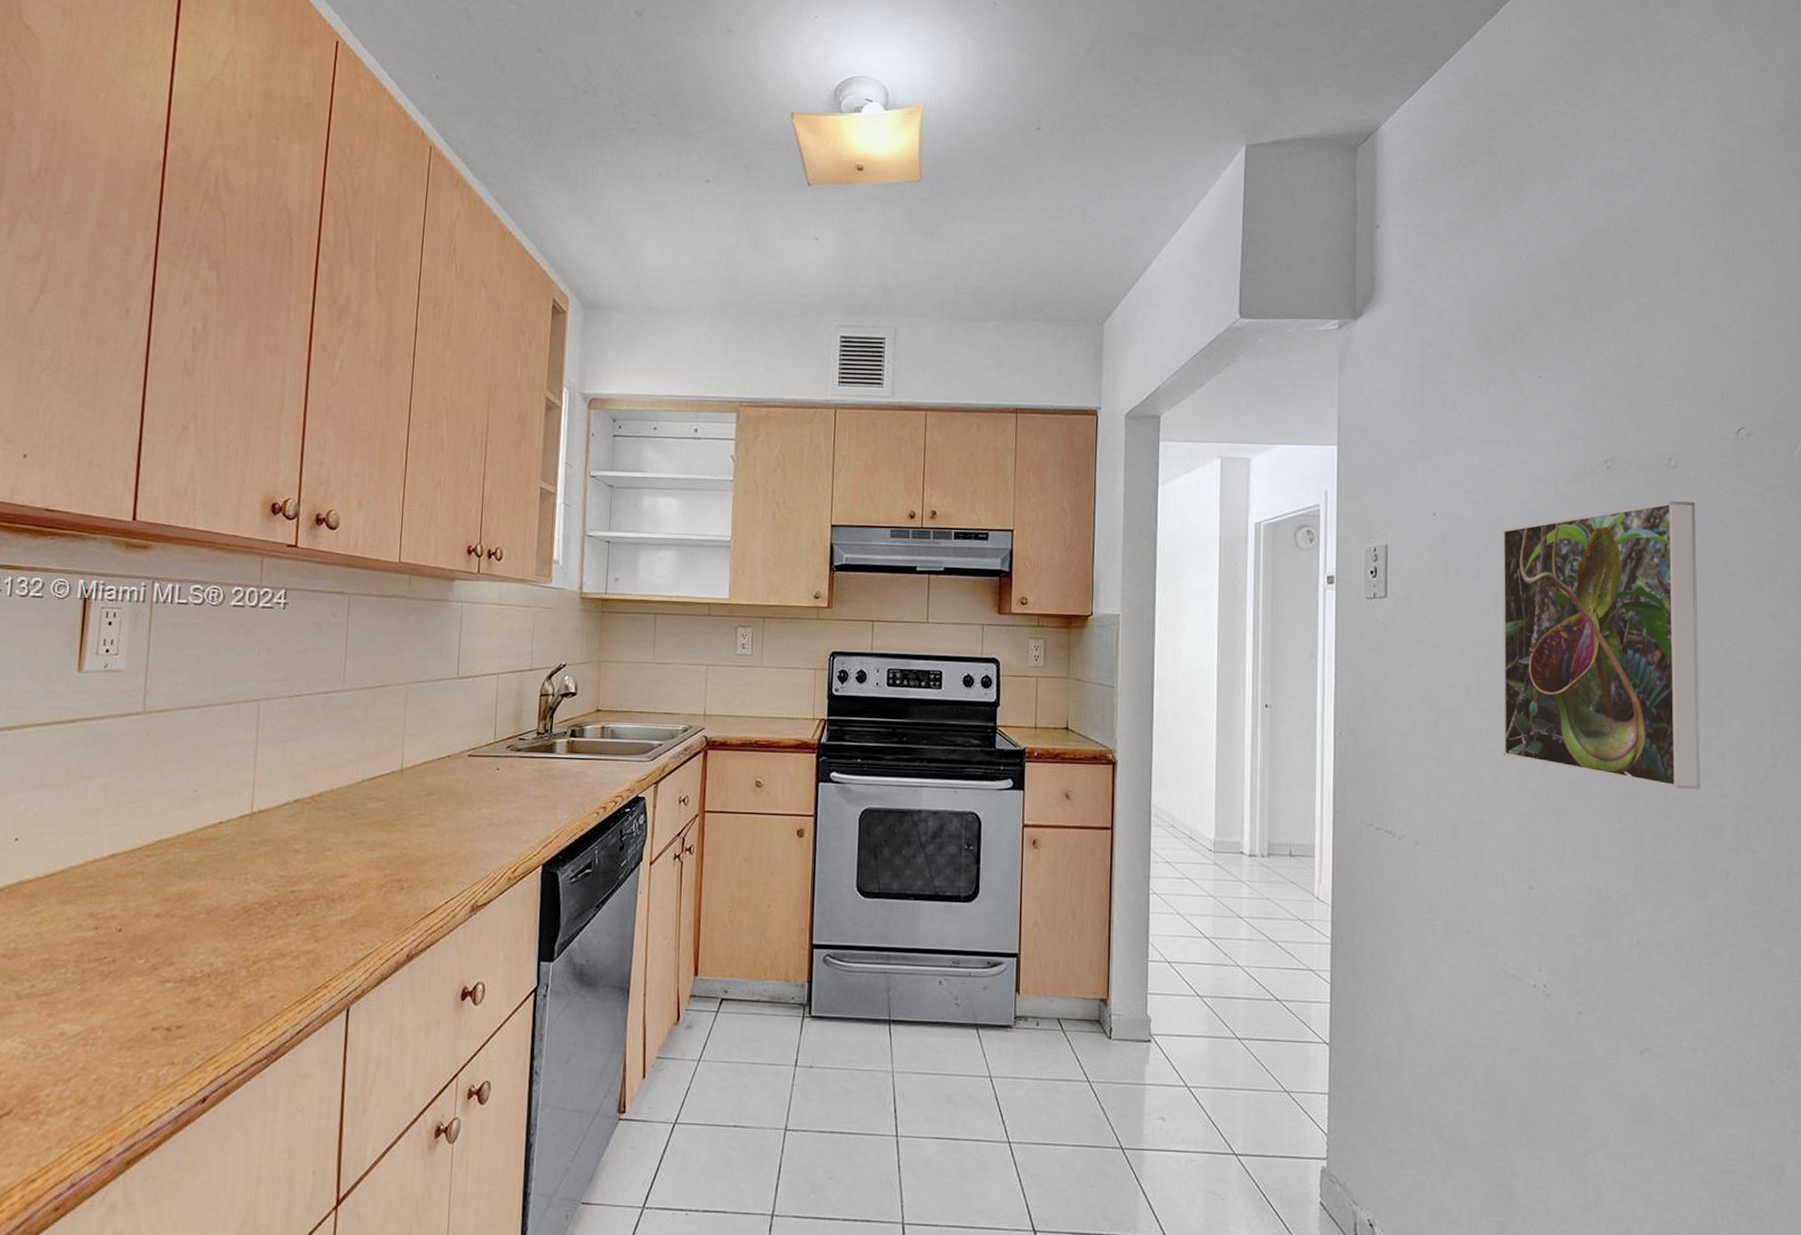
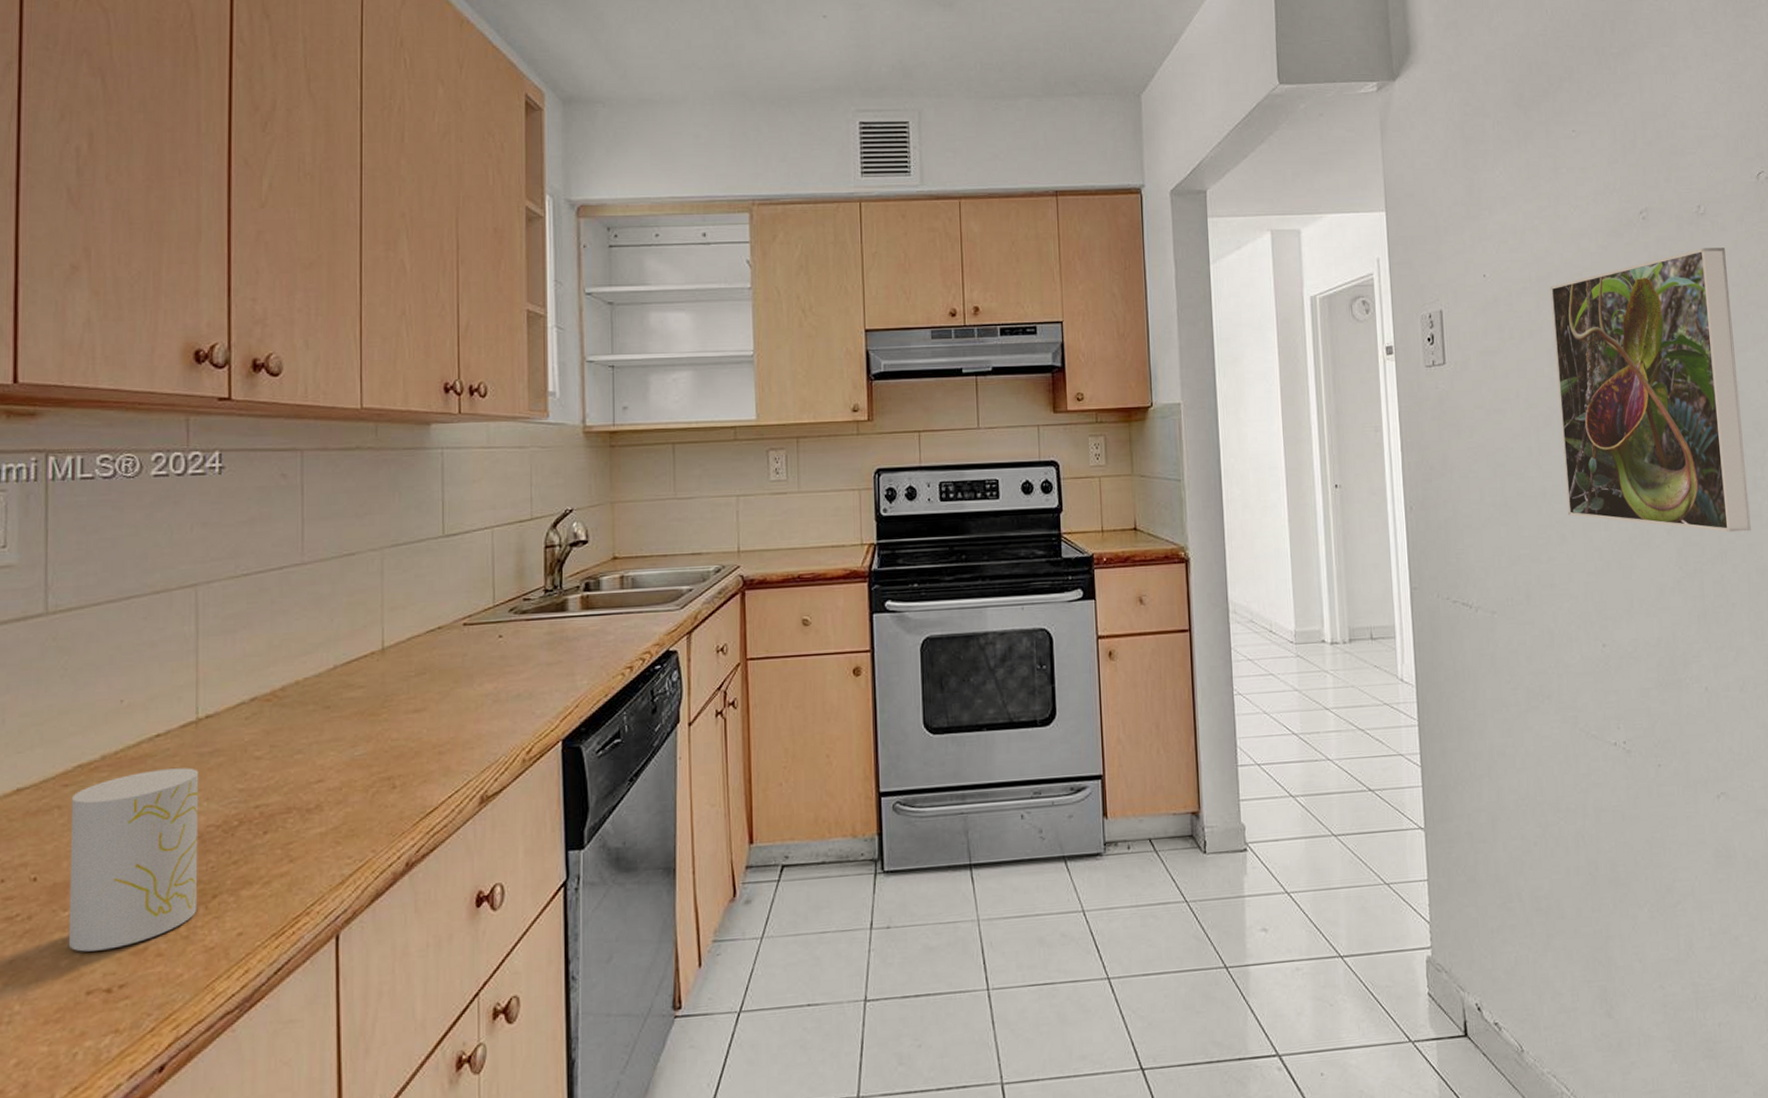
cup: none [141,851,251,996] -> present [68,768,199,952]

